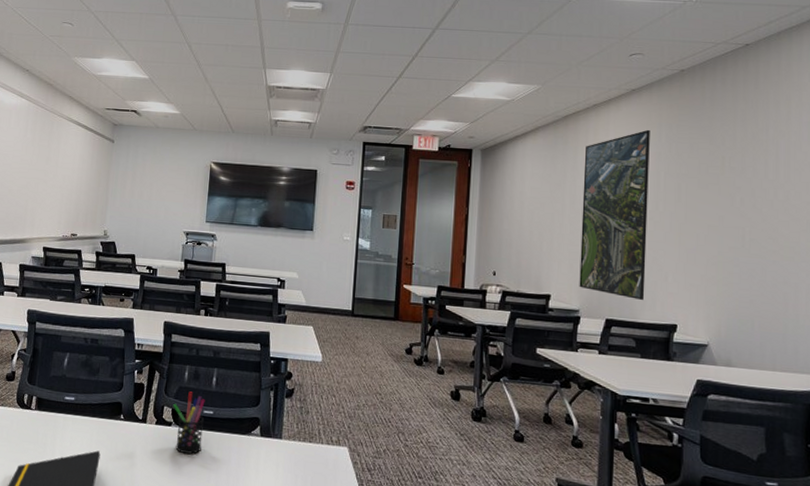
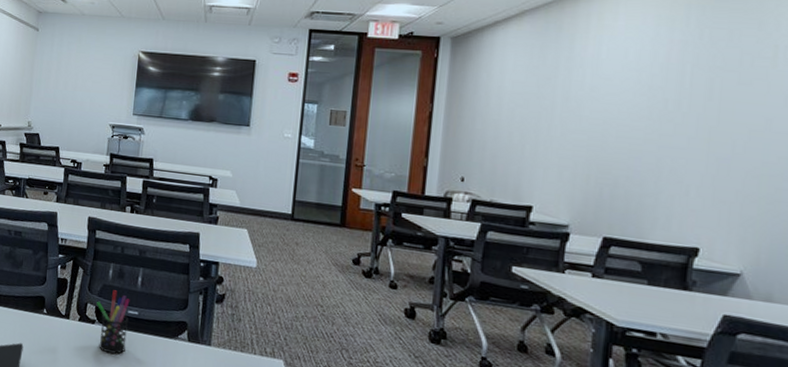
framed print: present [579,129,650,300] -> none [570,12,675,217]

